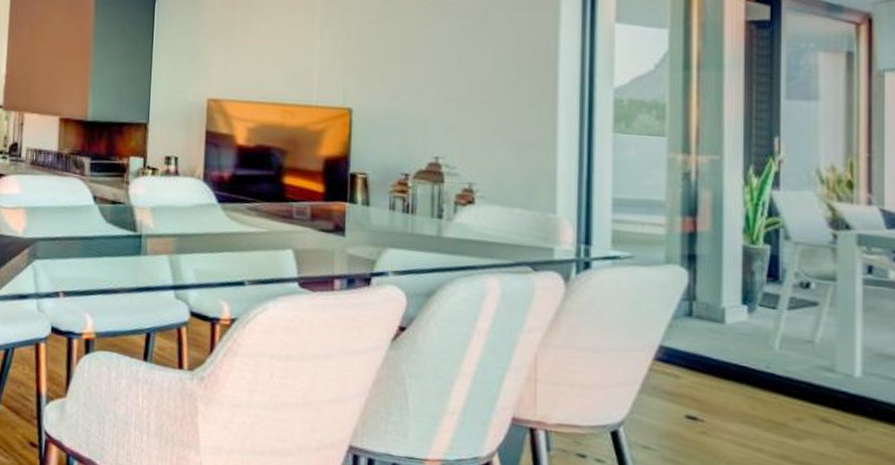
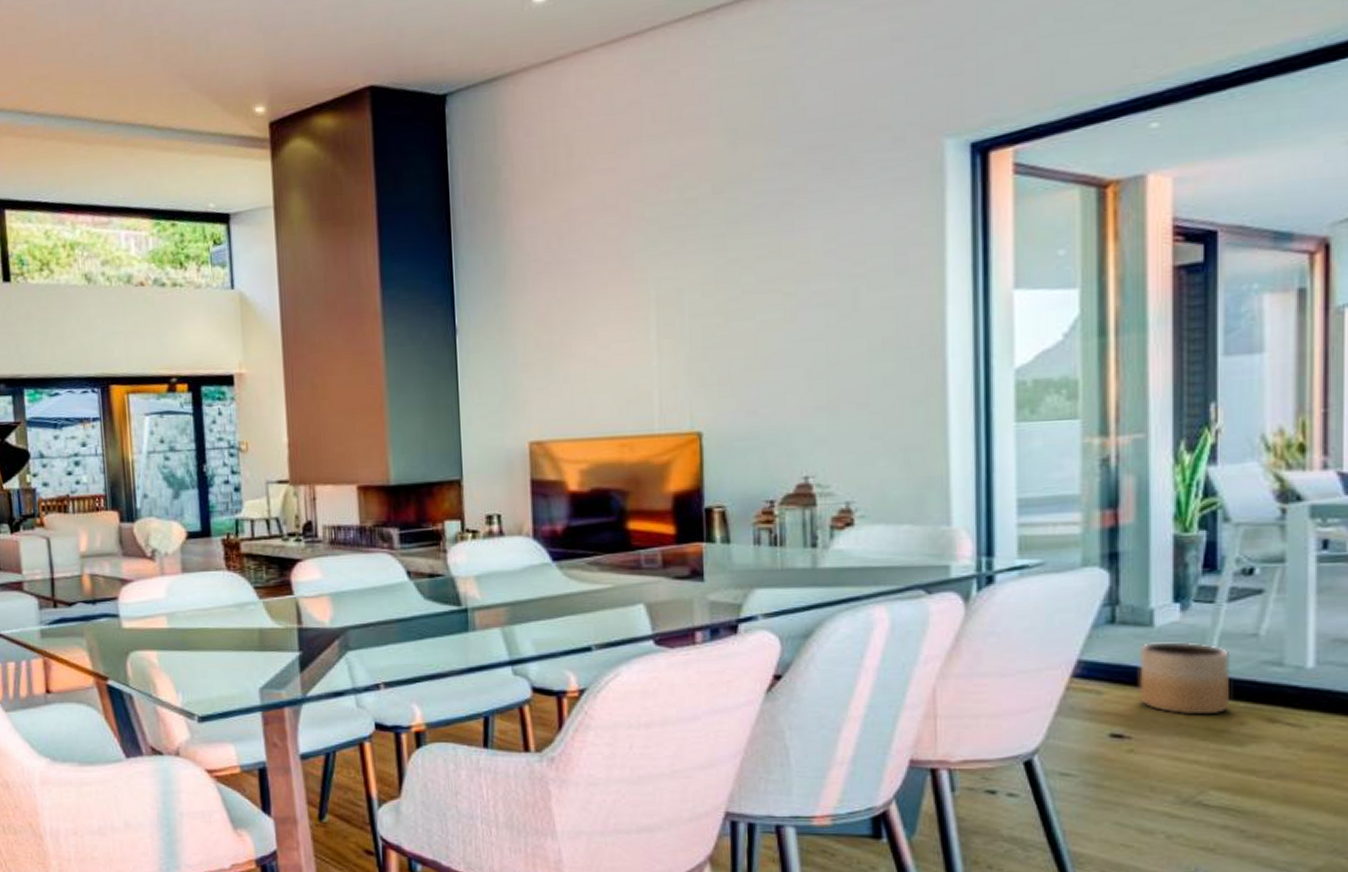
planter: none [712,337,790,409] -> present [1139,642,1231,715]

